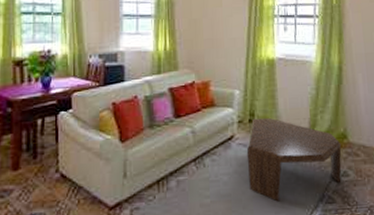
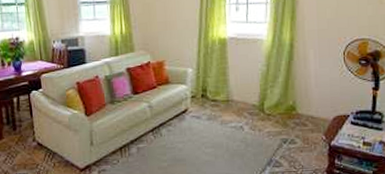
coffee table: present [246,117,342,202] -> none [199,92,290,165]

